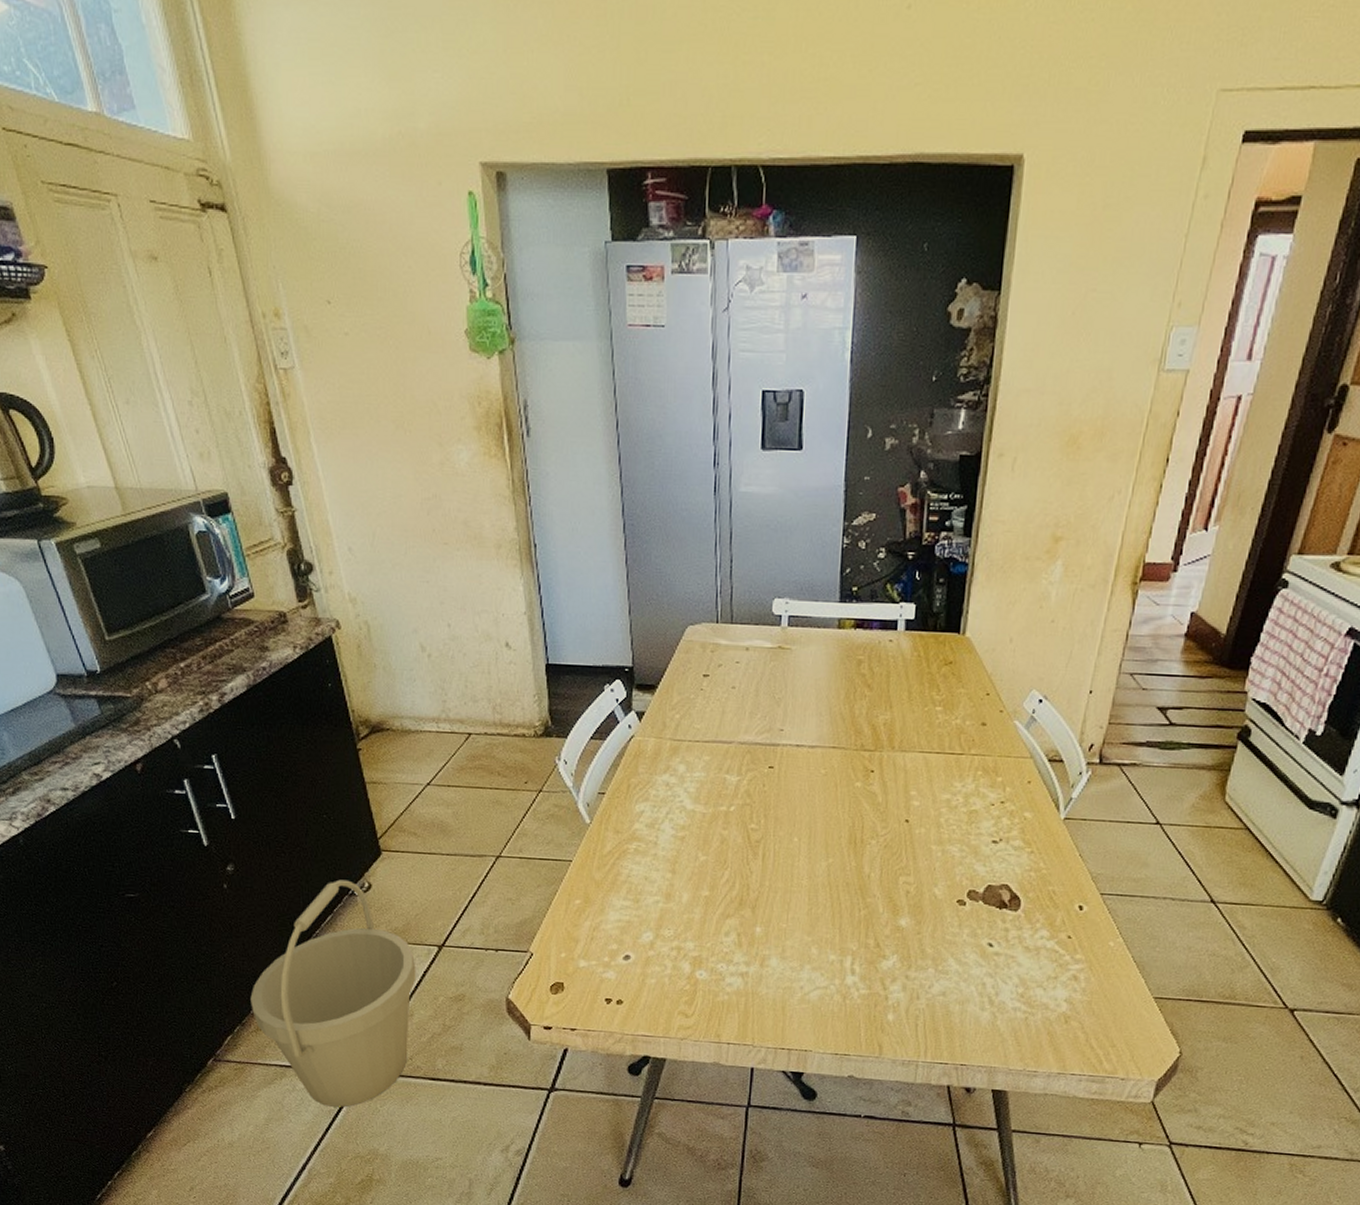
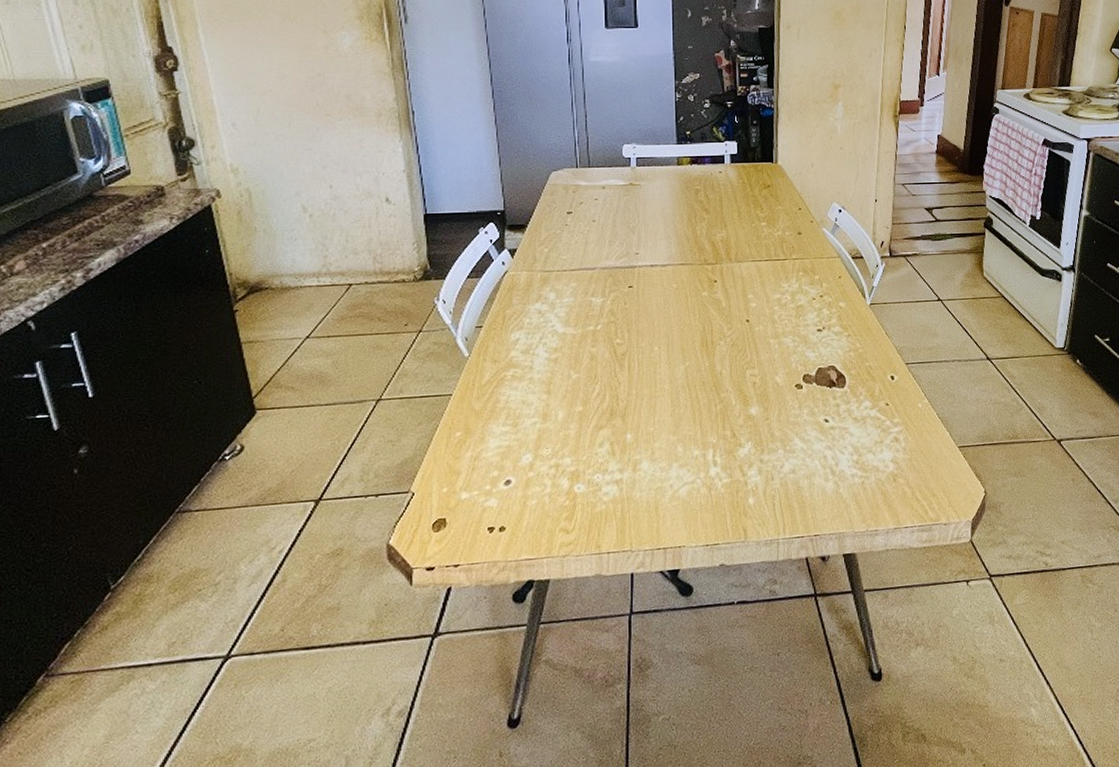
bucket: present [250,879,416,1108] -> none [96,445,291,705]

